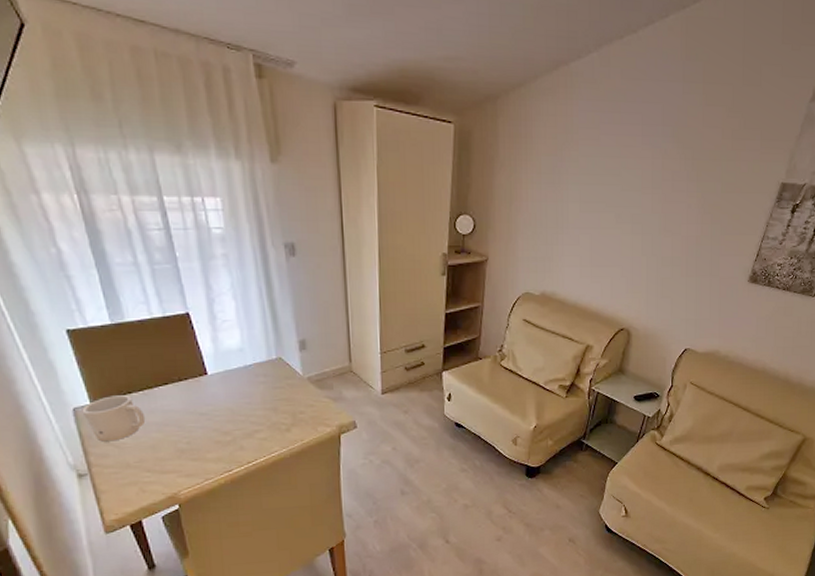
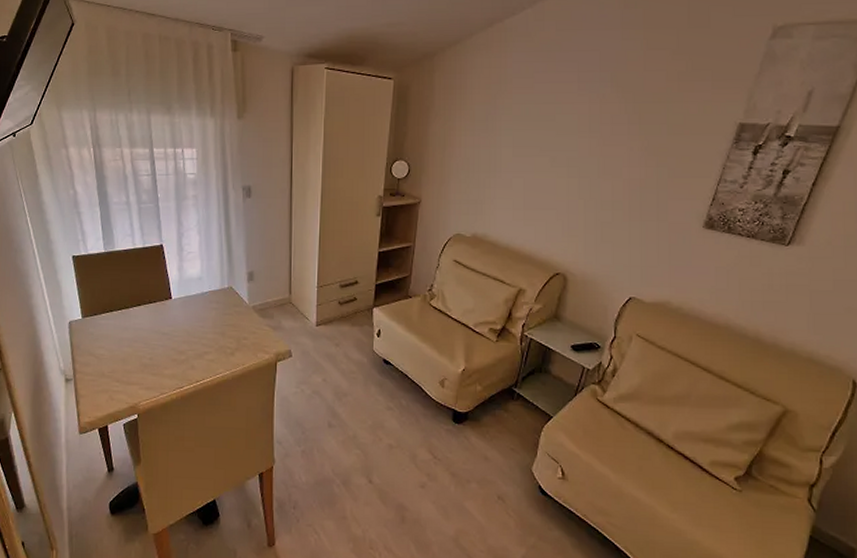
mug: present [81,395,146,442] -> none [75,313,121,352]

